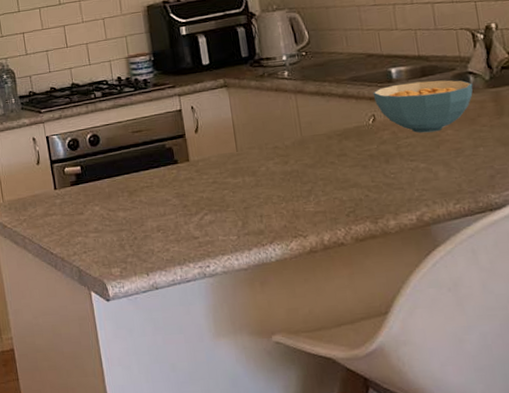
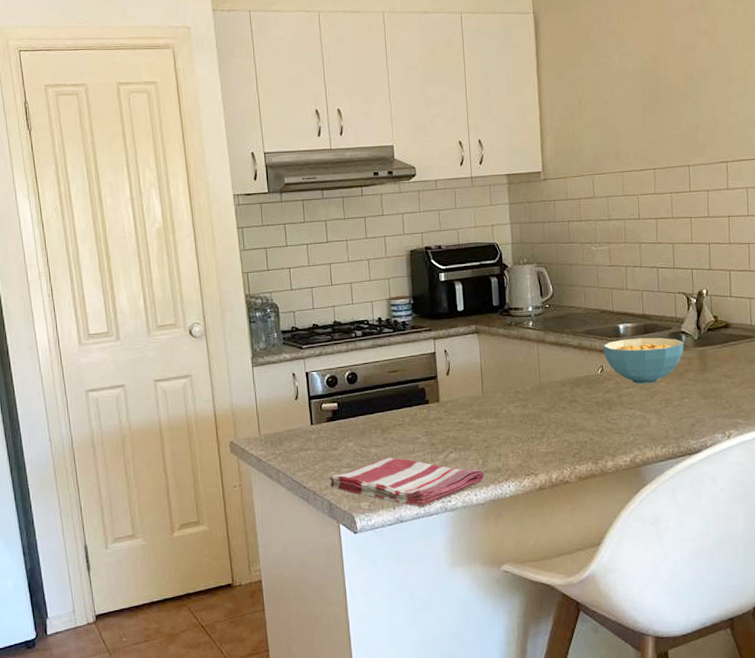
dish towel: none [77,221,246,274] -> present [329,457,485,508]

